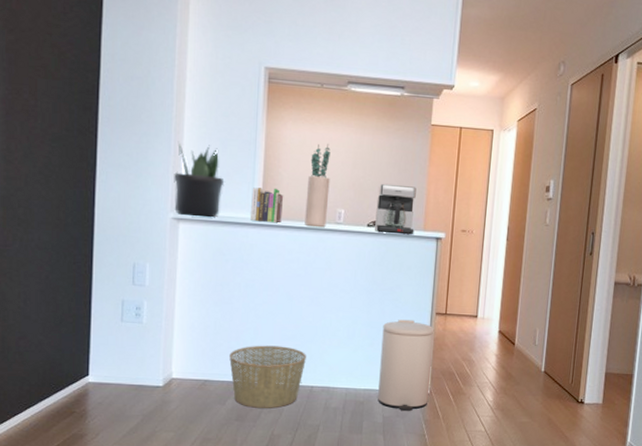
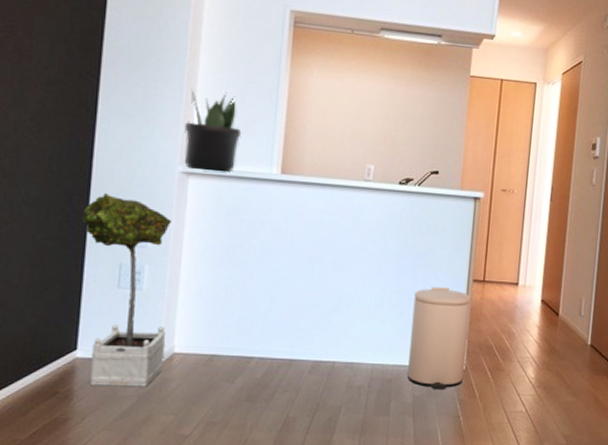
potted tree: none [88,238,166,408] -> present [82,193,172,387]
basket: present [229,345,306,409] -> none [241,315,328,387]
books: present [251,187,284,224] -> none [270,140,308,180]
vase: present [304,144,331,227] -> none [330,94,360,184]
coffee maker: present [375,183,416,235] -> none [407,137,453,194]

